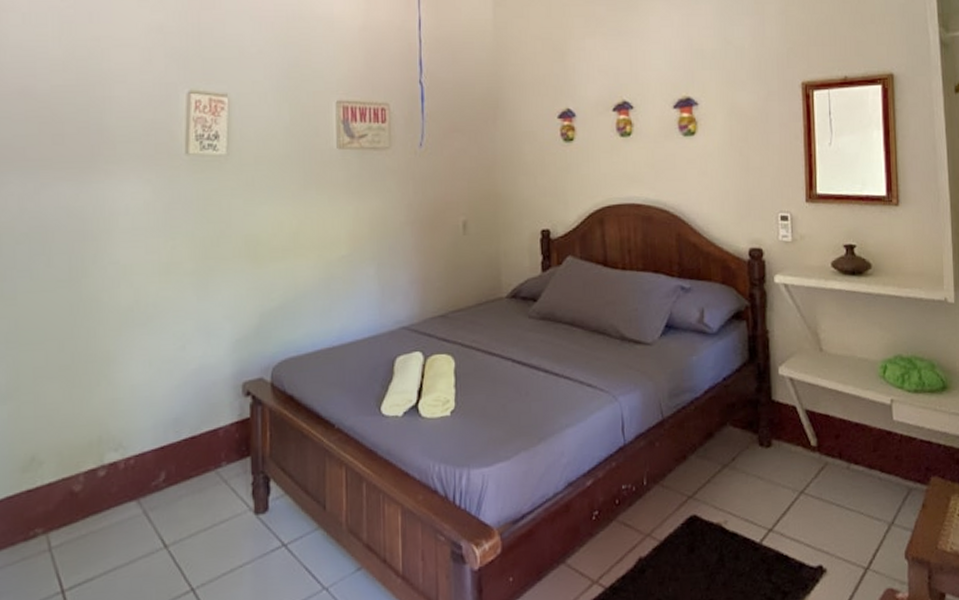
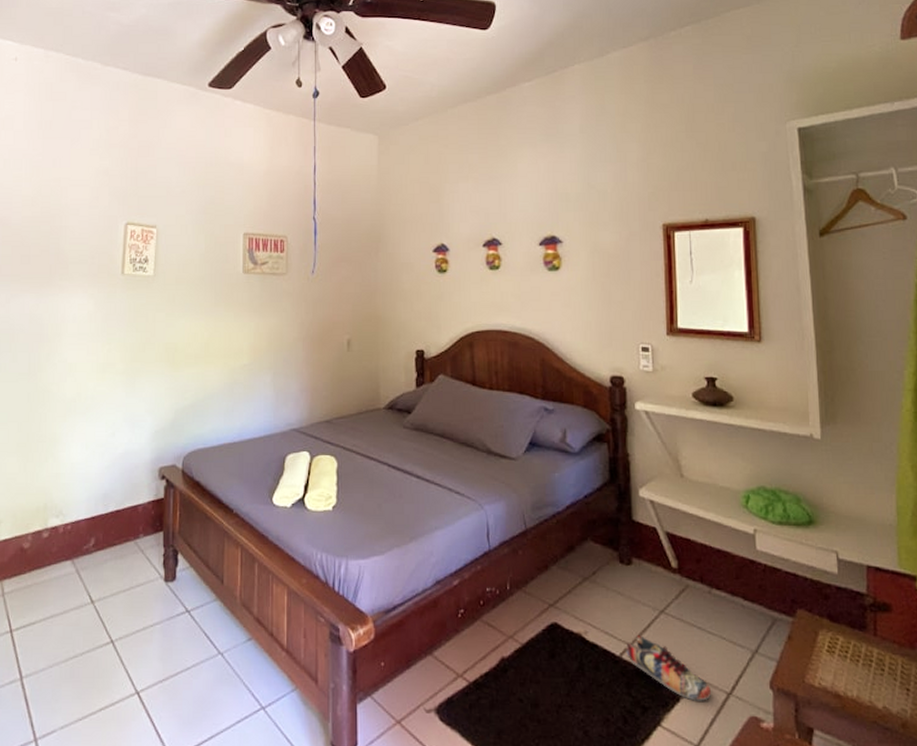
shoe: none [766,518,849,580] -> present [626,634,711,701]

